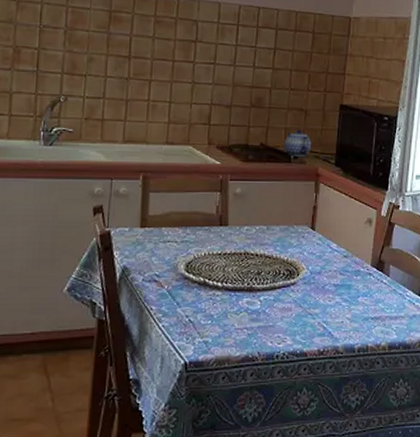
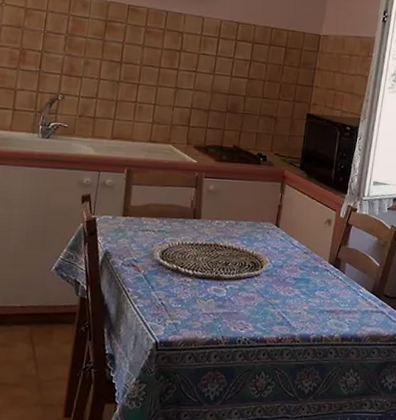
teapot: present [283,129,312,157] -> none [254,135,280,160]

